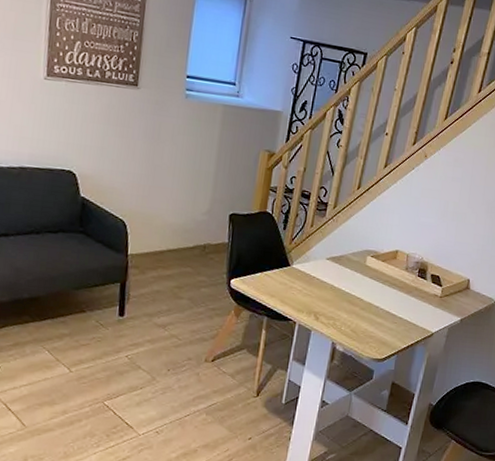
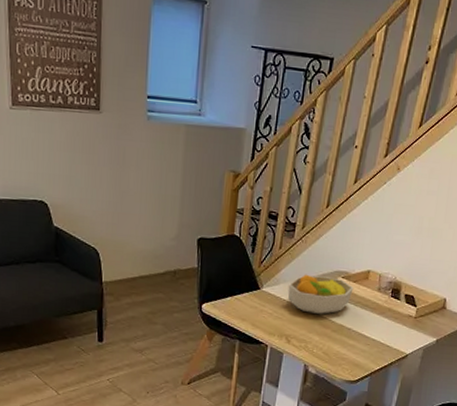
fruit bowl: none [317,252,382,292] -> present [287,274,354,314]

